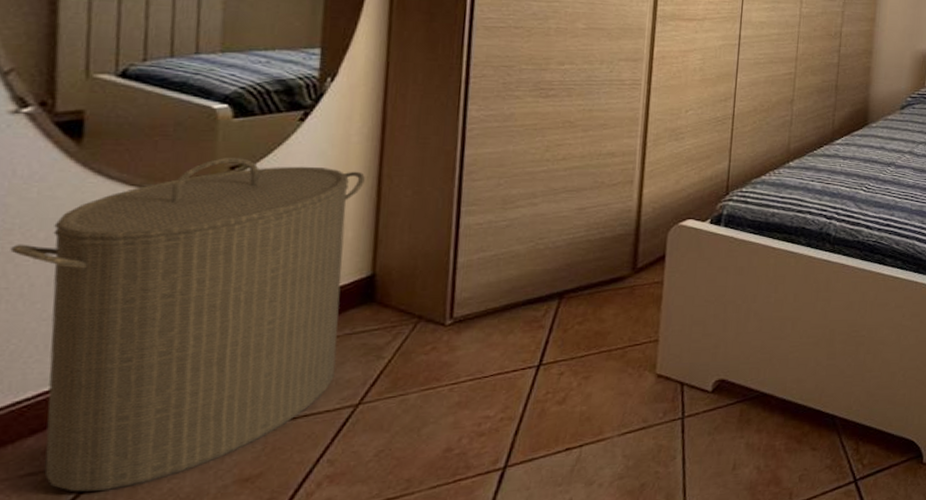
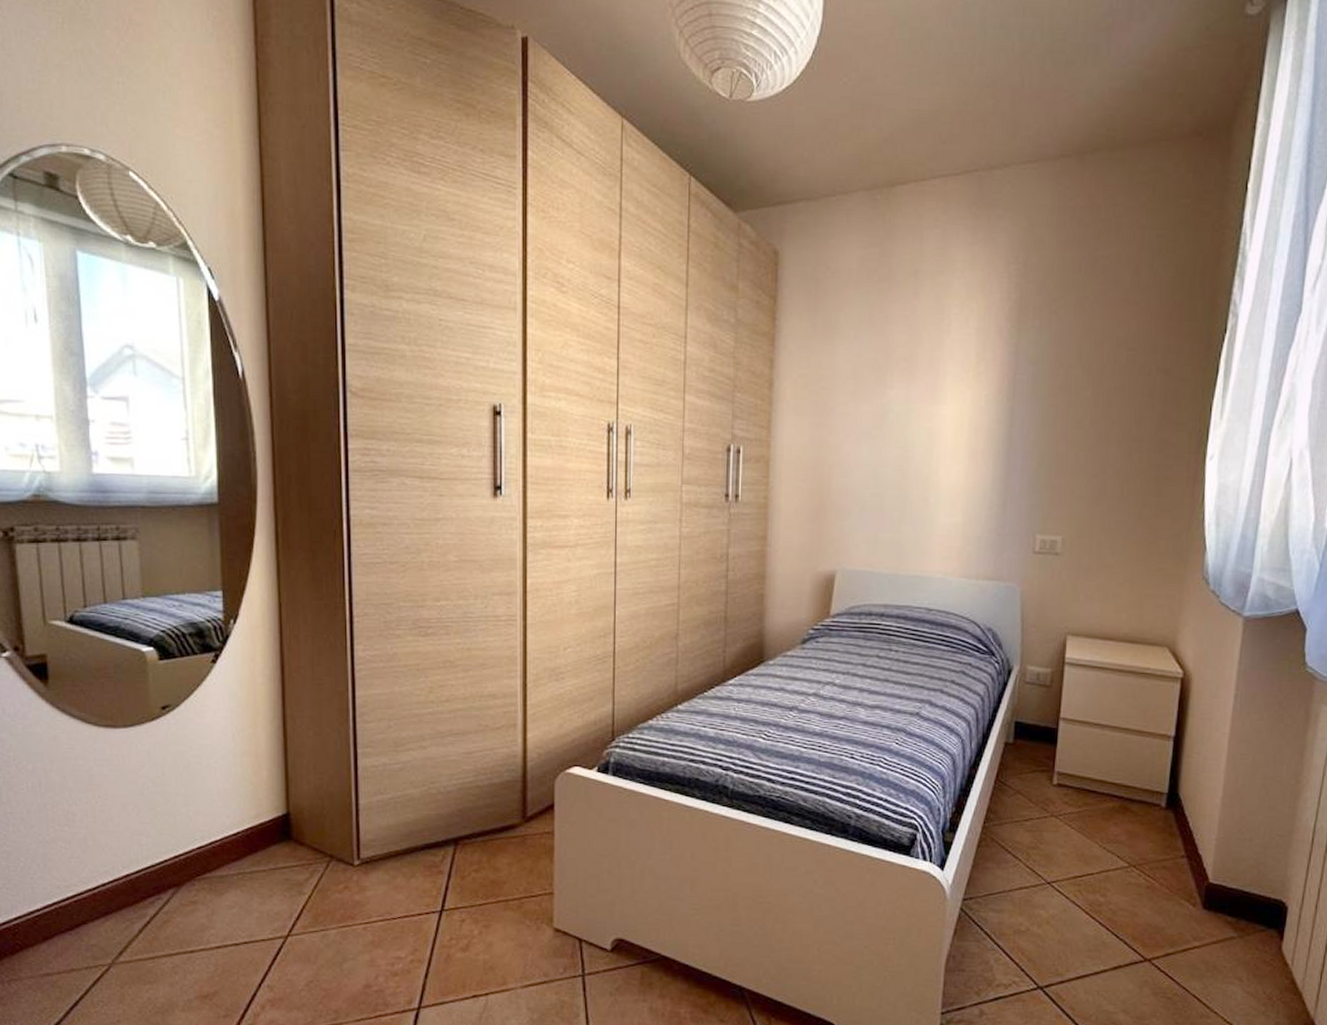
laundry hamper: present [10,157,365,492] -> none [10,697,272,994]

